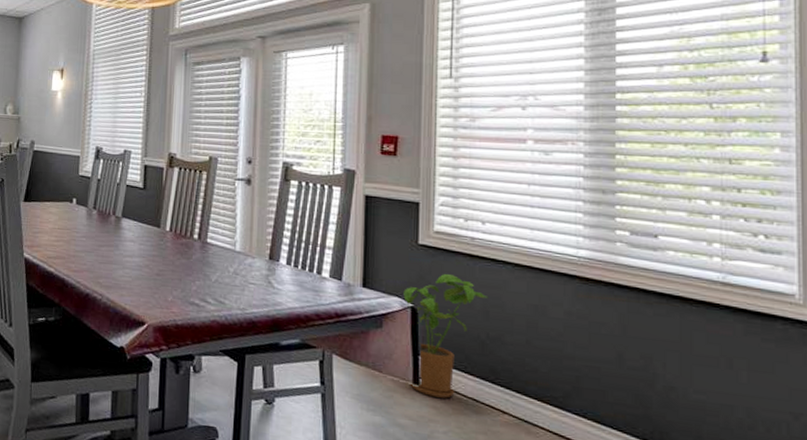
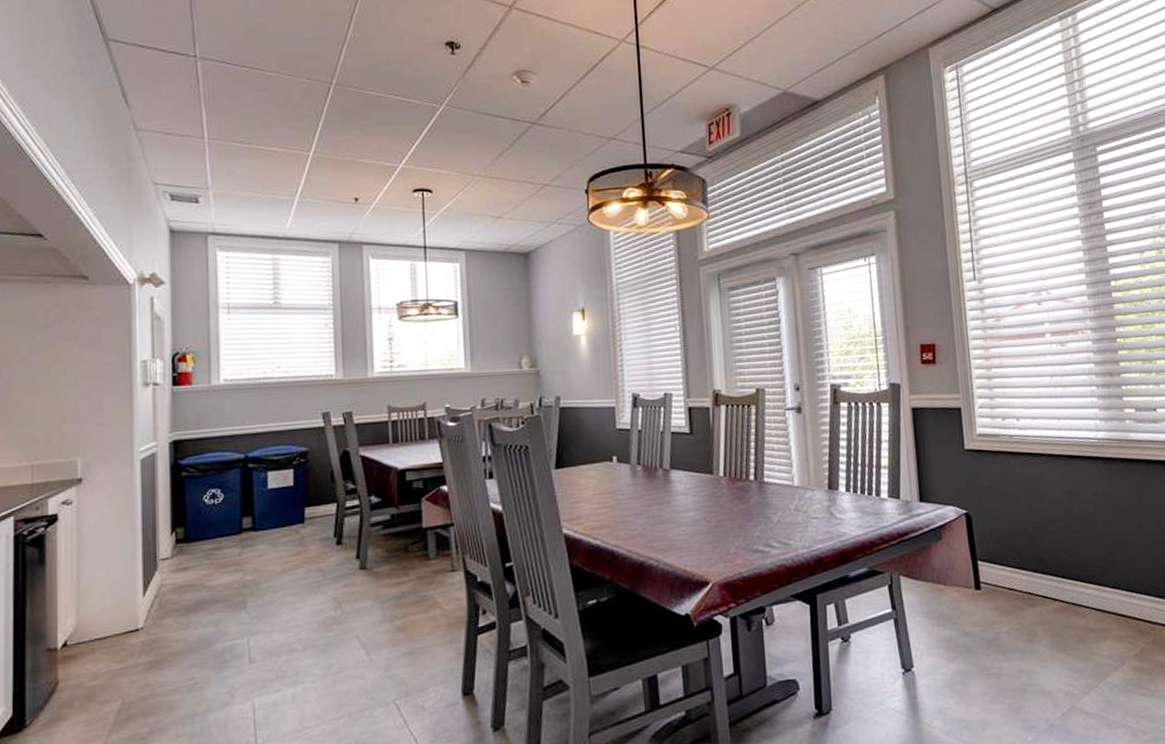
house plant: present [403,274,488,398] -> none [957,475,1030,599]

